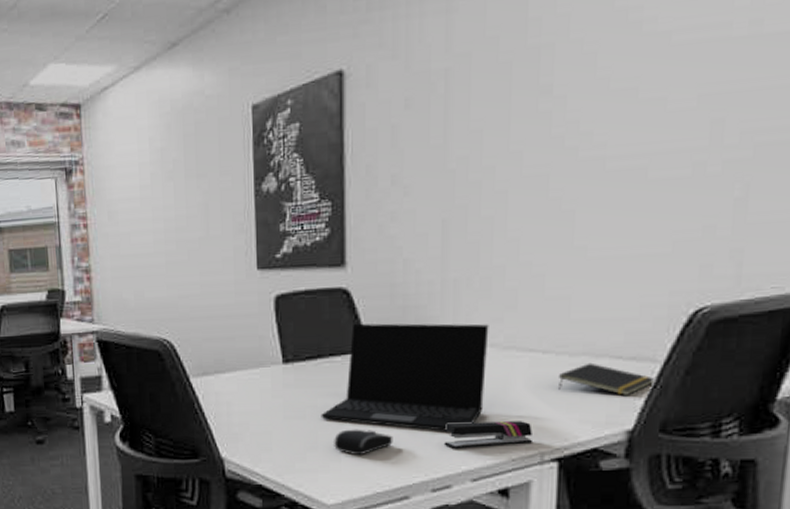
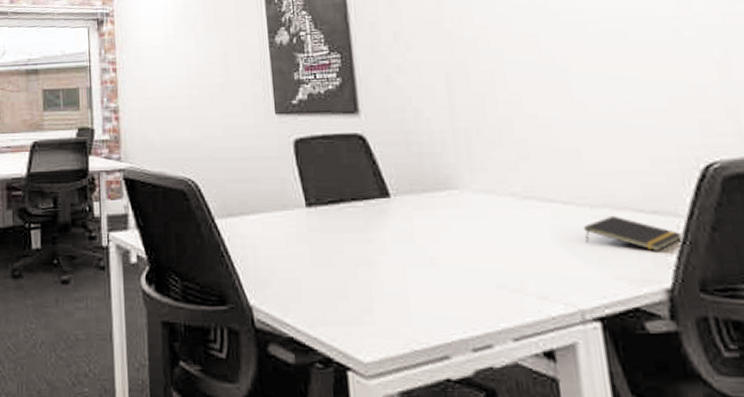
laptop: present [321,323,489,431] -> none [348,169,513,284]
computer mouse: present [334,429,393,456] -> none [364,278,426,308]
stapler: present [444,421,532,449] -> none [477,274,570,304]

